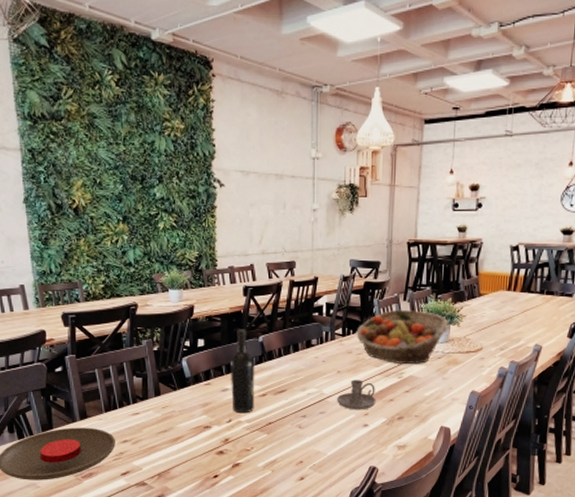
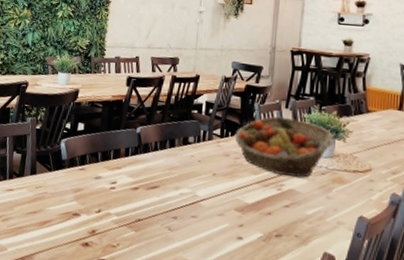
wine bottle: present [229,329,255,413] -> none [103,117,131,206]
candle holder: present [337,380,376,410] -> none [211,185,253,221]

